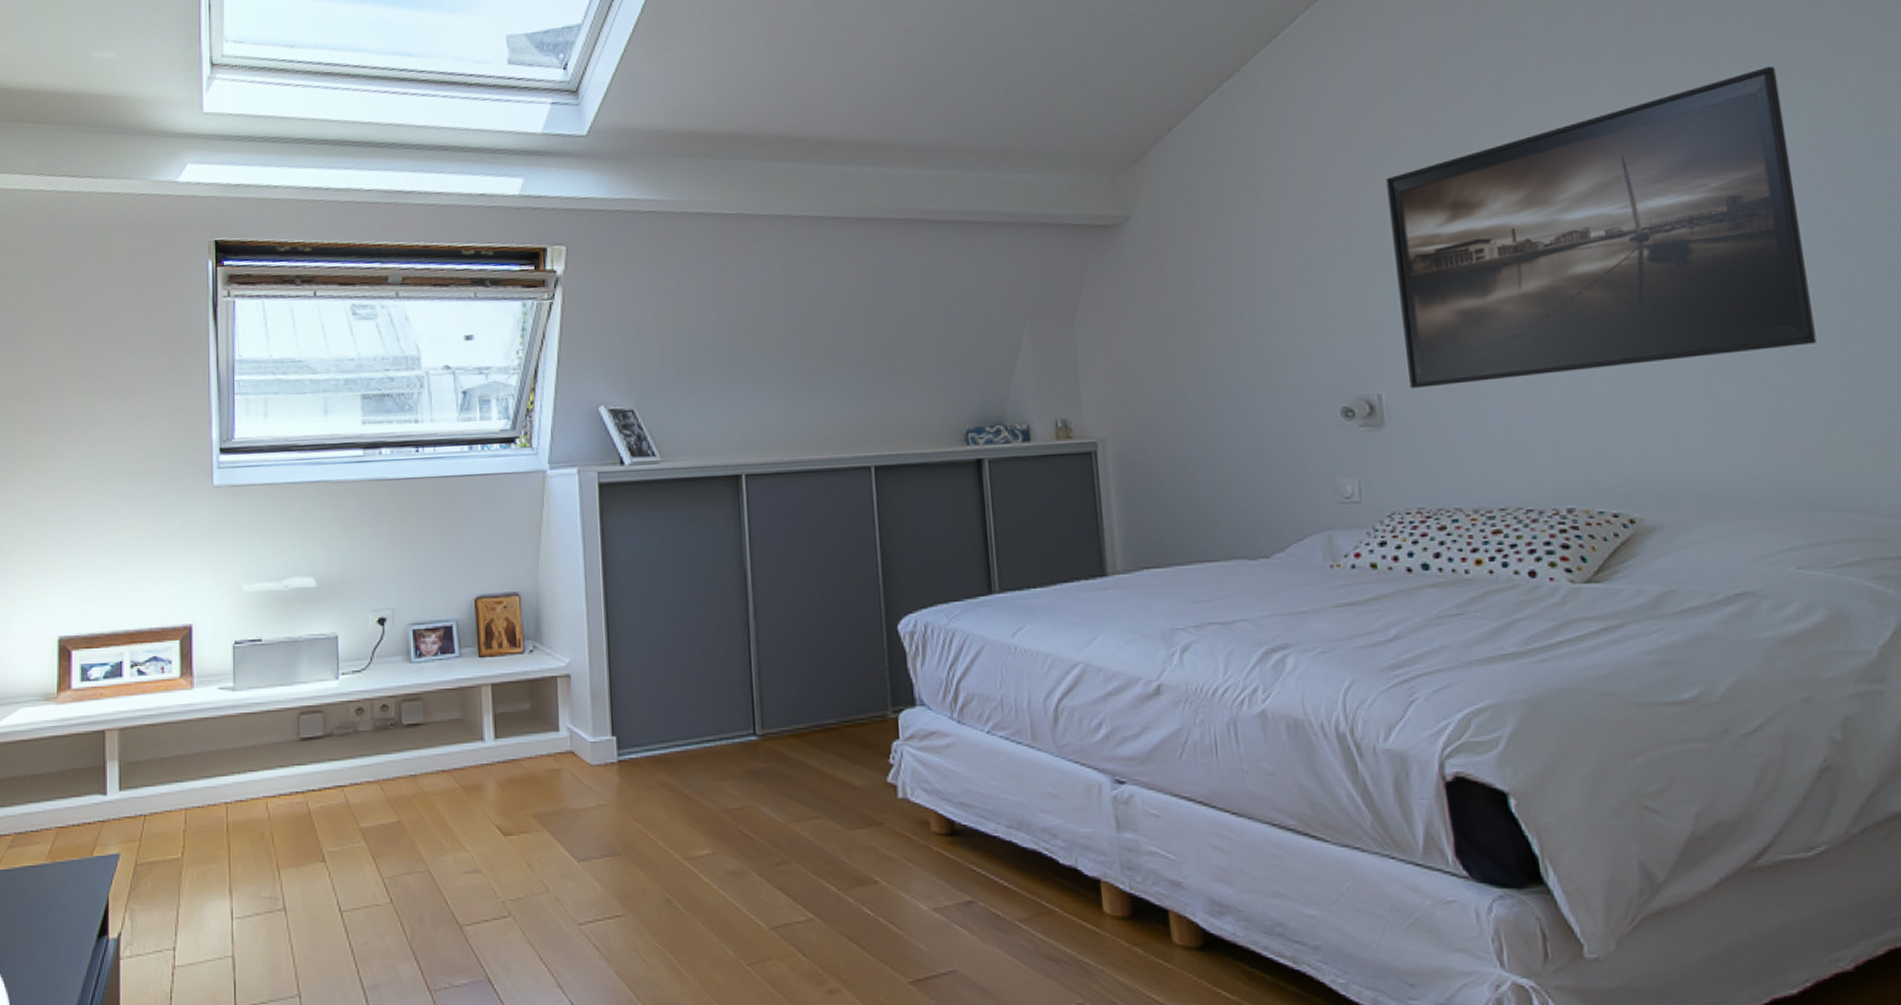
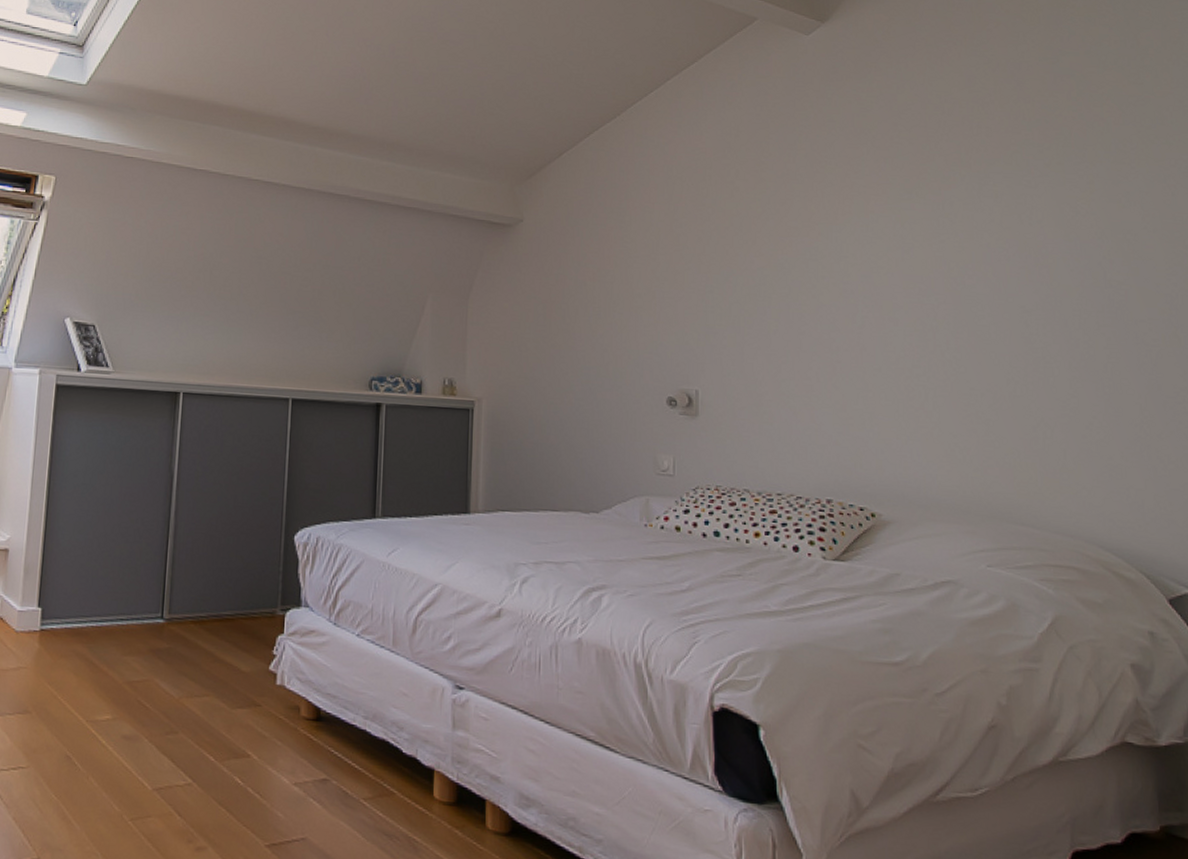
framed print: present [1386,65,1817,388] -> none [721,173,1018,393]

